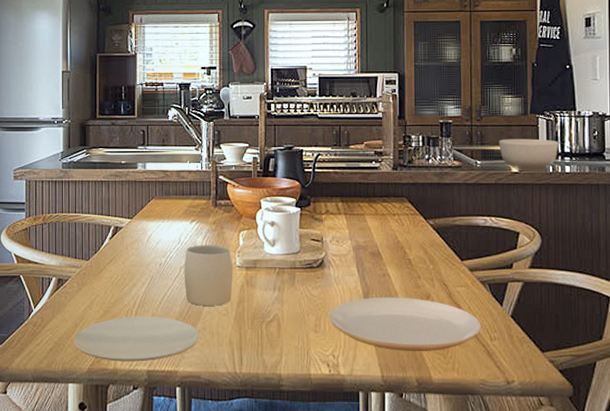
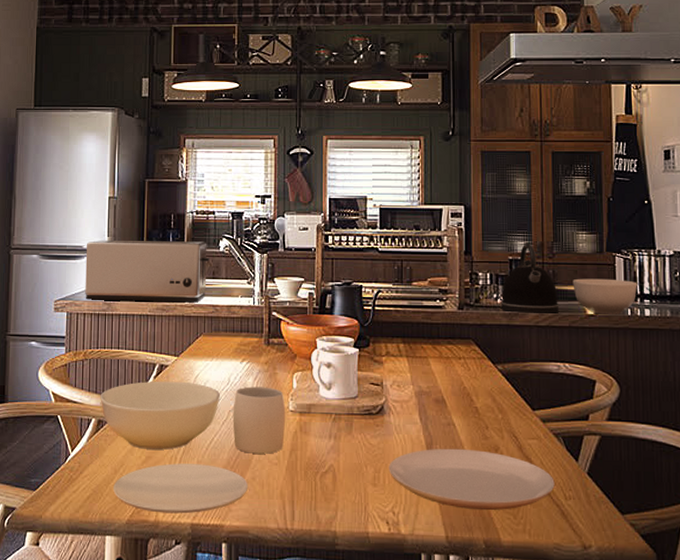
toaster: none [42,111,160,169] -> present [85,239,210,303]
bowl: none [59,241,172,304] -> present [100,381,221,450]
kettle: none [432,106,487,173] -> present [500,242,560,314]

